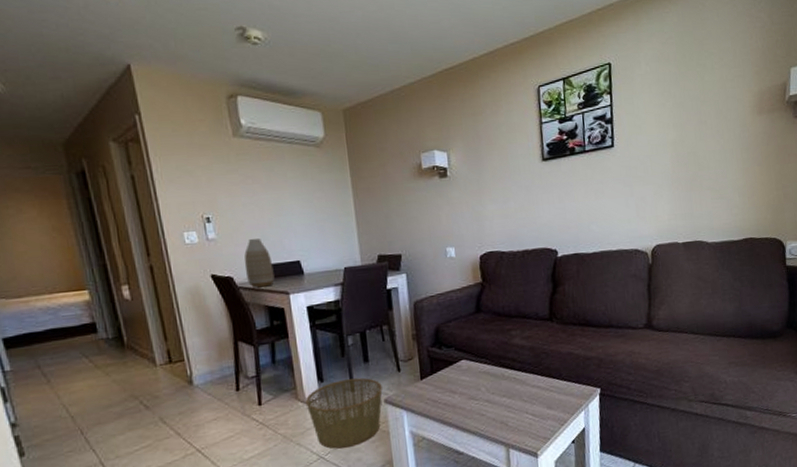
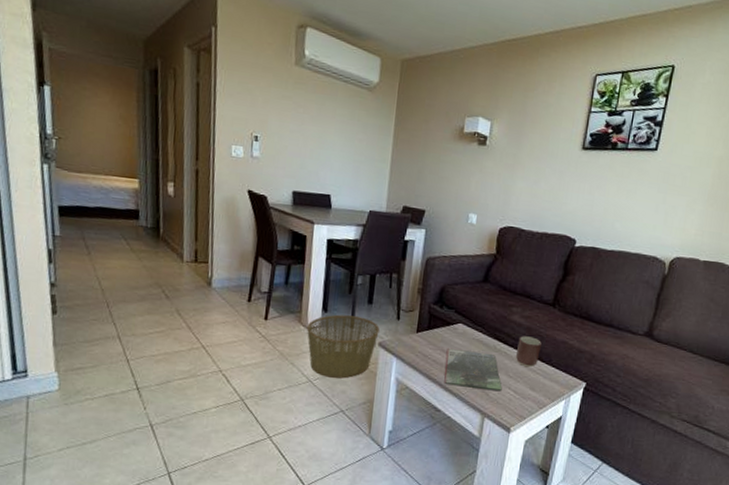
vase: present [244,239,275,288] -> none [279,165,306,213]
magazine: none [455,383,520,425] -> present [444,349,502,392]
mug: none [524,355,549,387] -> present [516,336,542,367]

